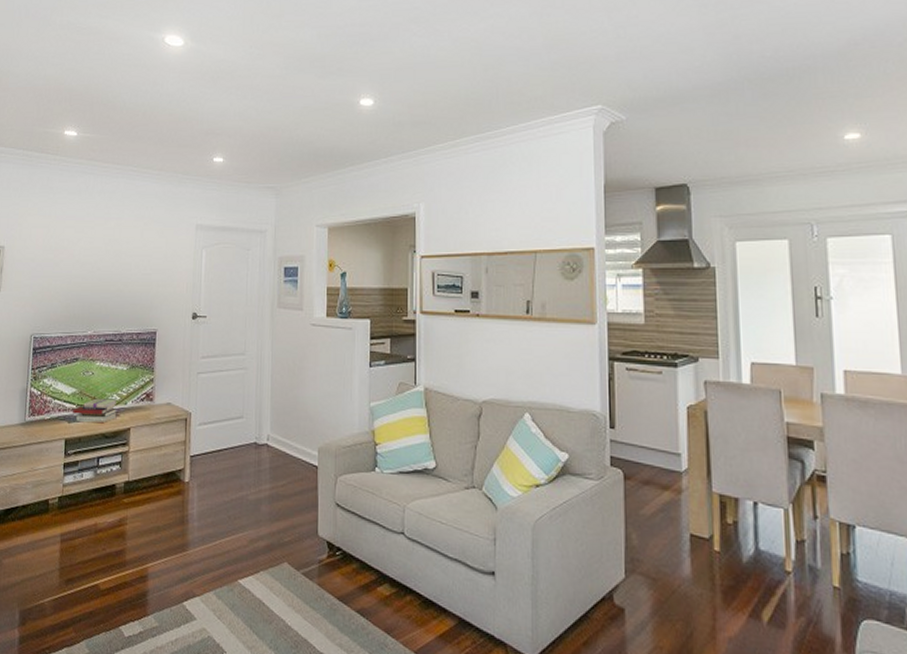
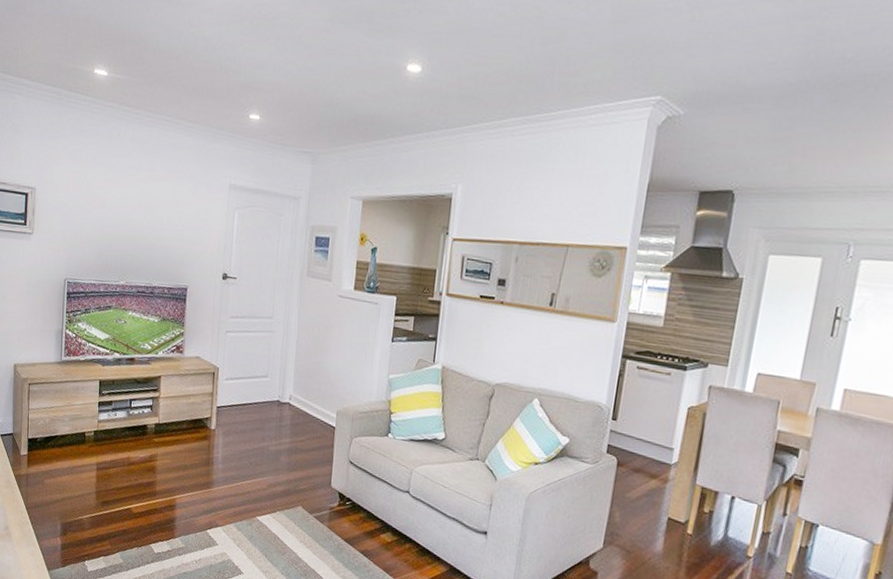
books: present [73,398,117,424] -> none [106,345,149,370]

